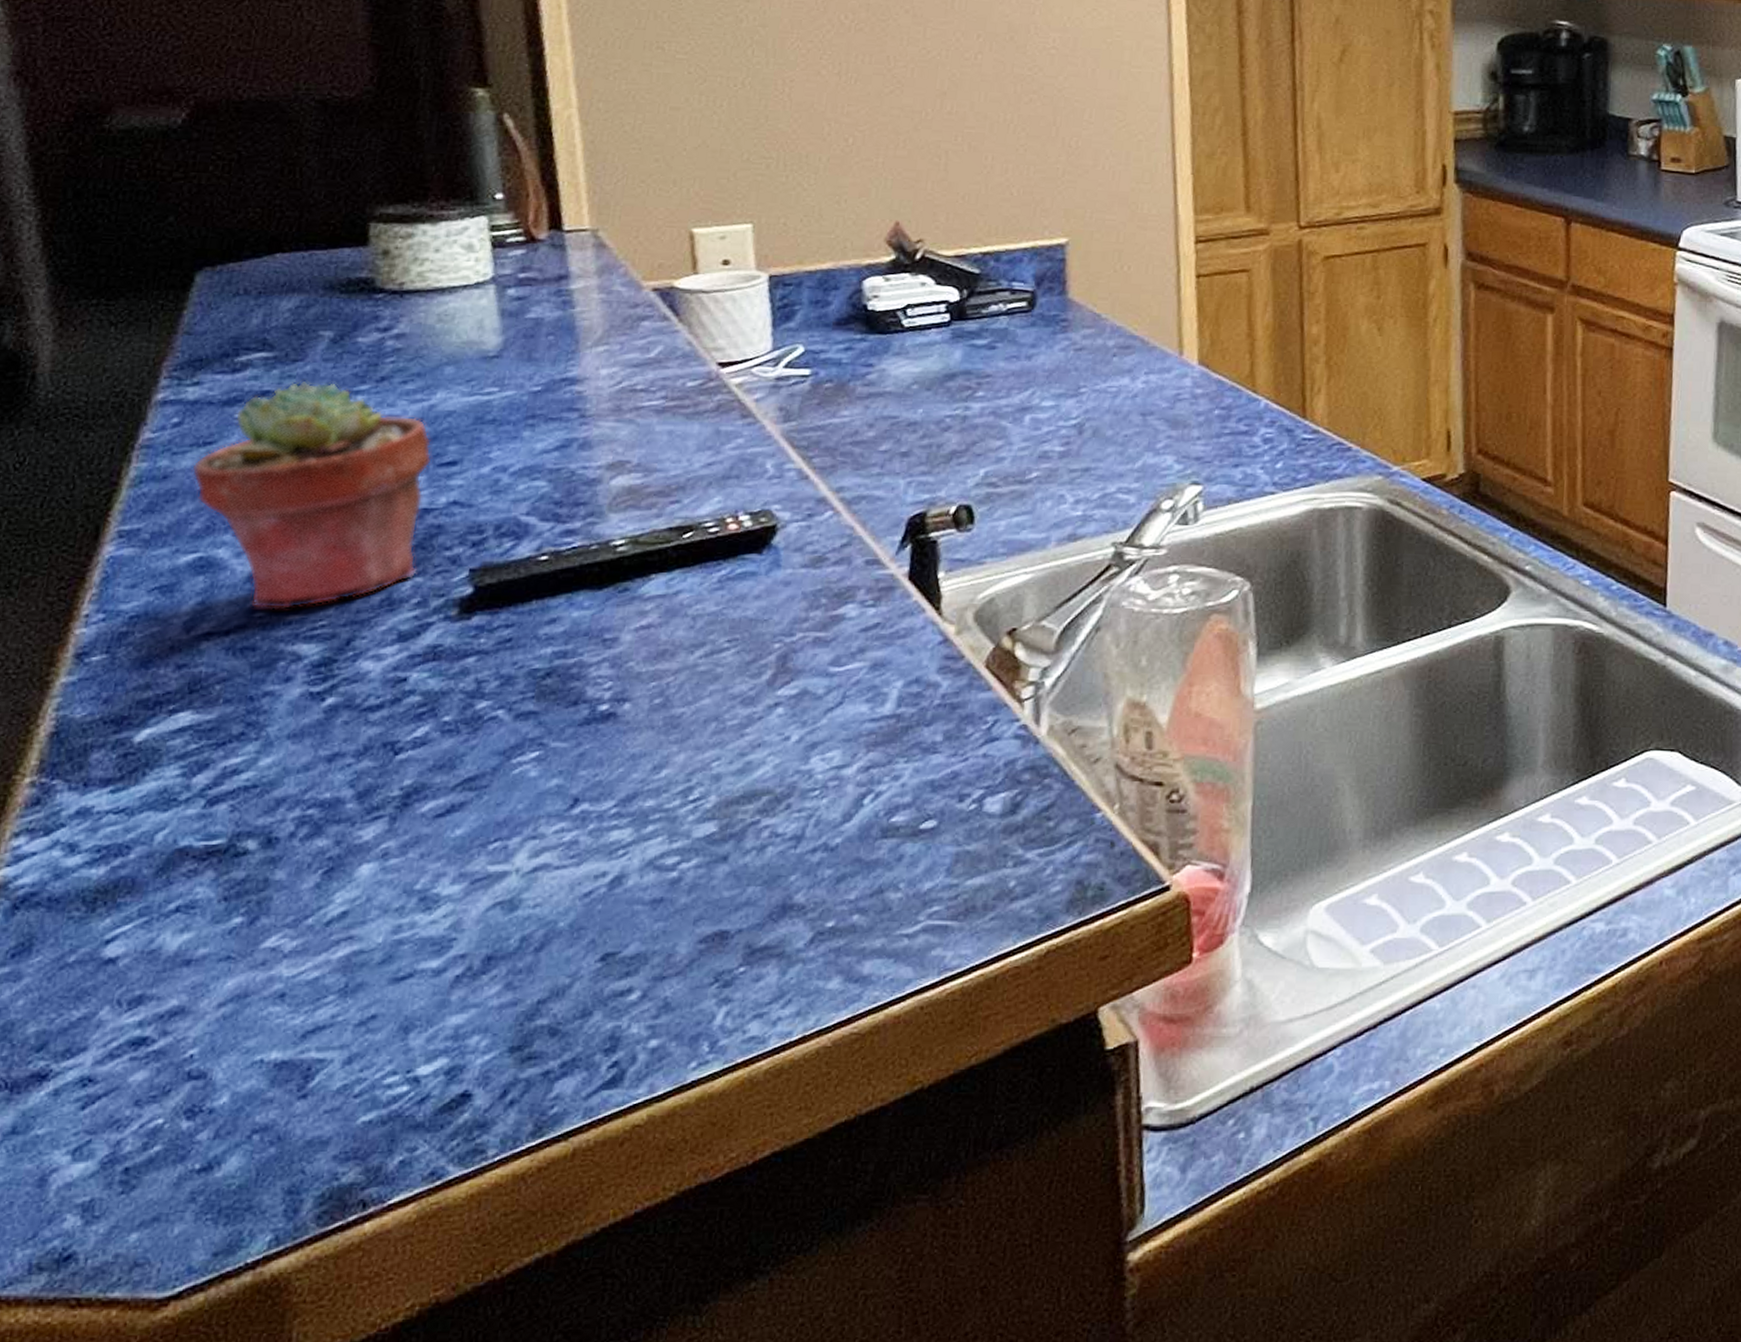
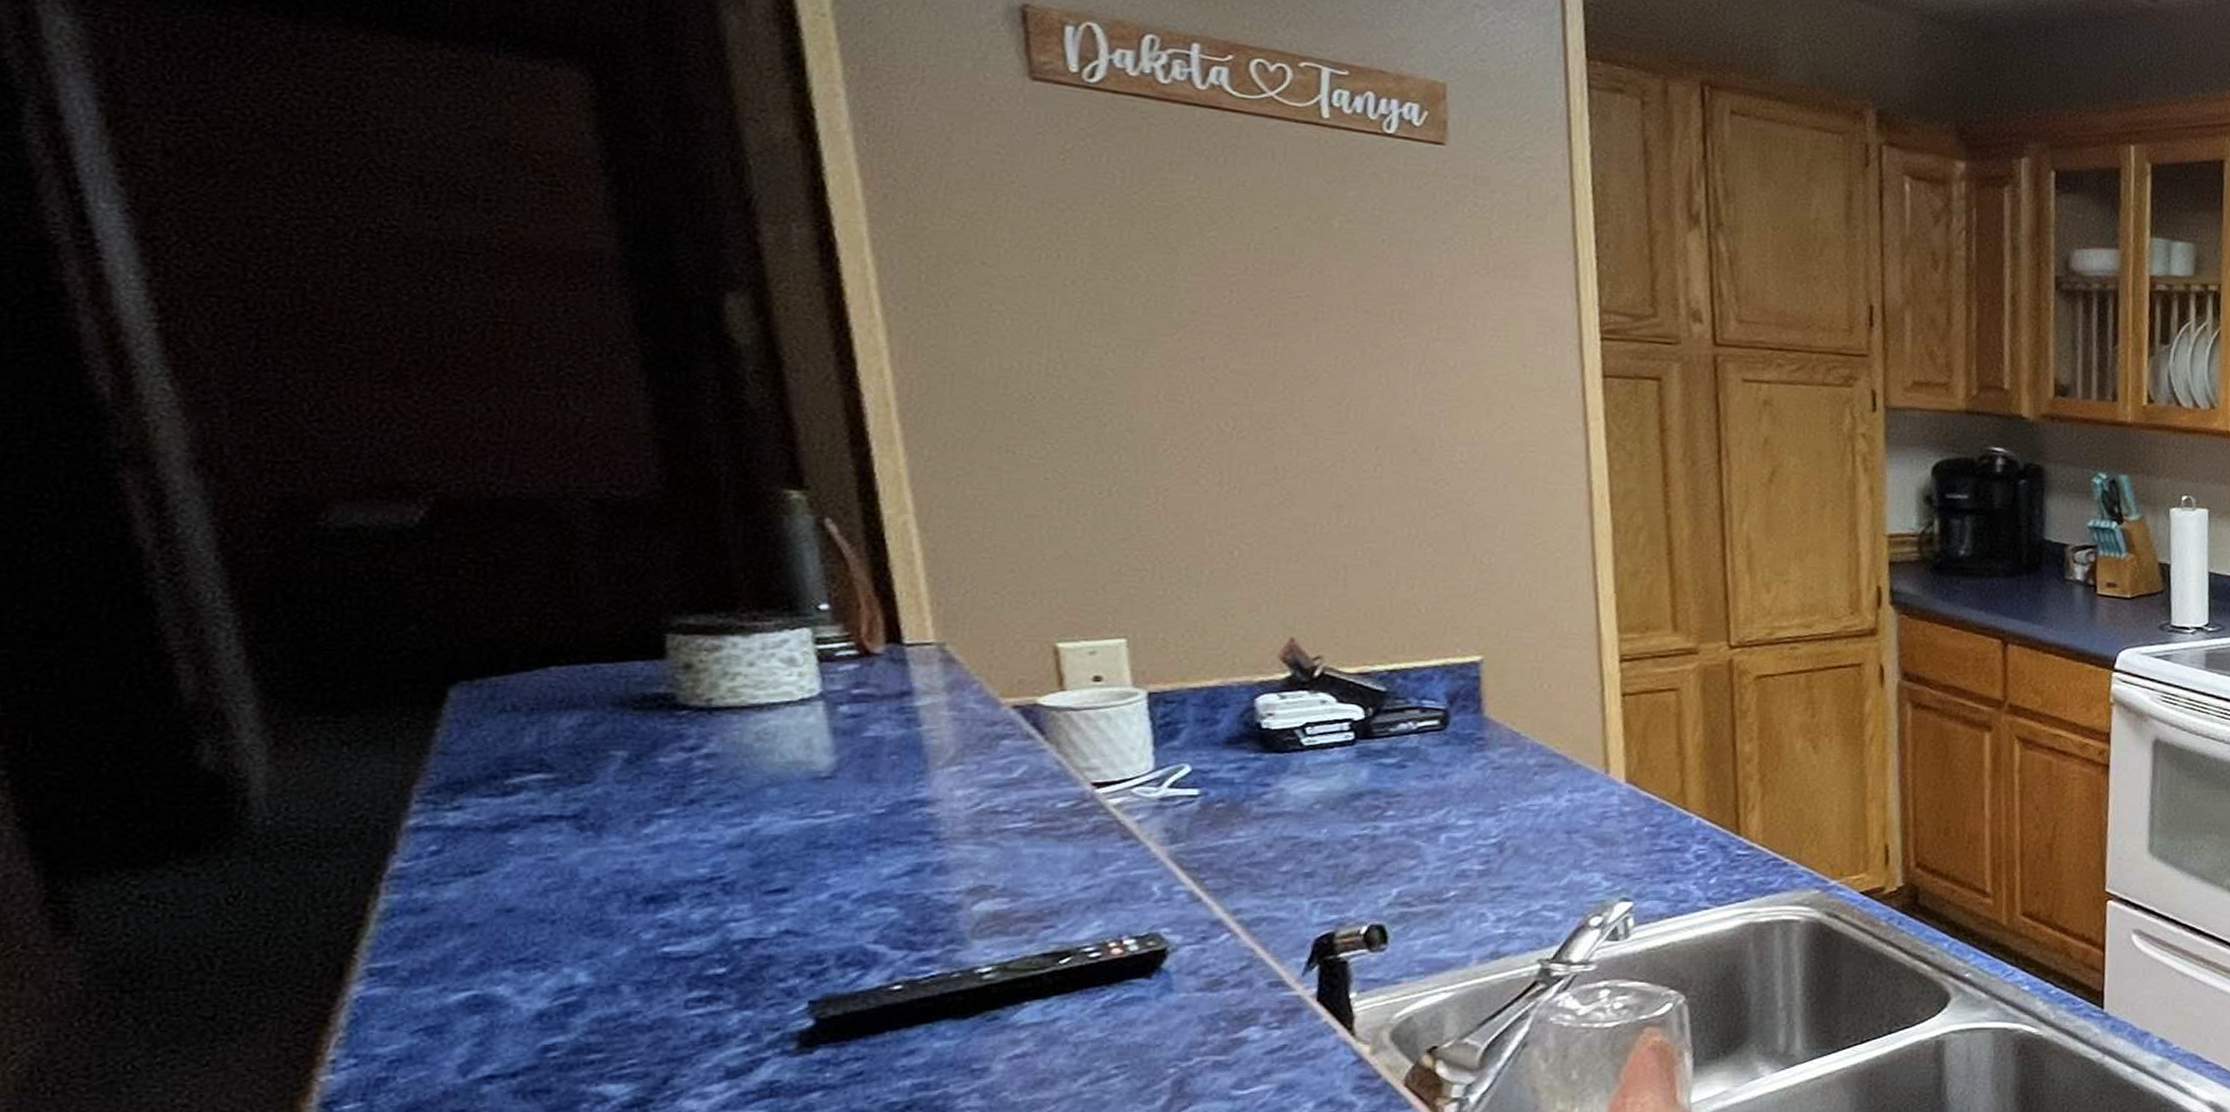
potted succulent: present [191,380,432,610] -> none [457,804,757,1049]

